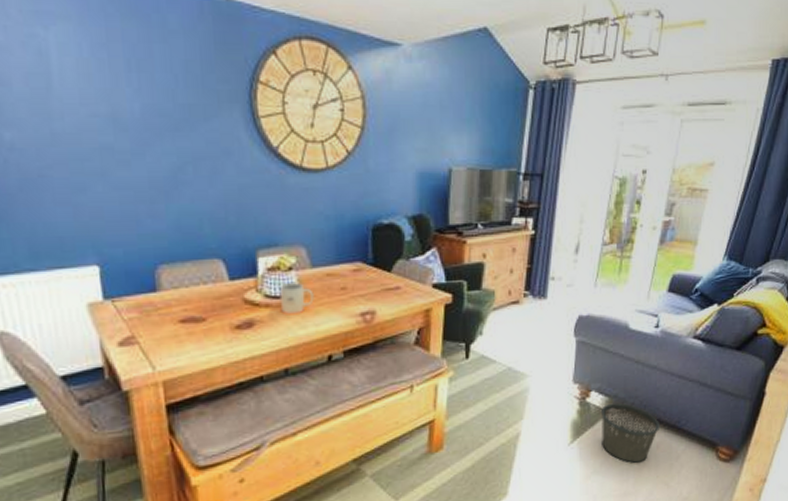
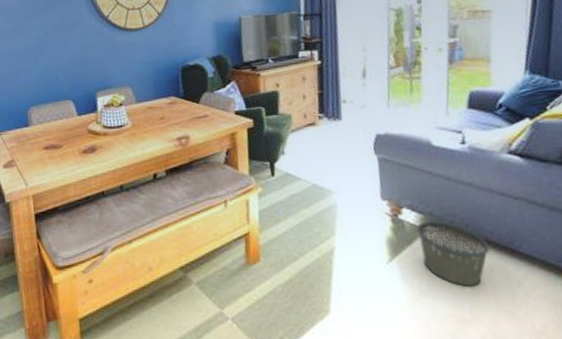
mug: present [279,283,314,315] -> none [113,115,140,141]

